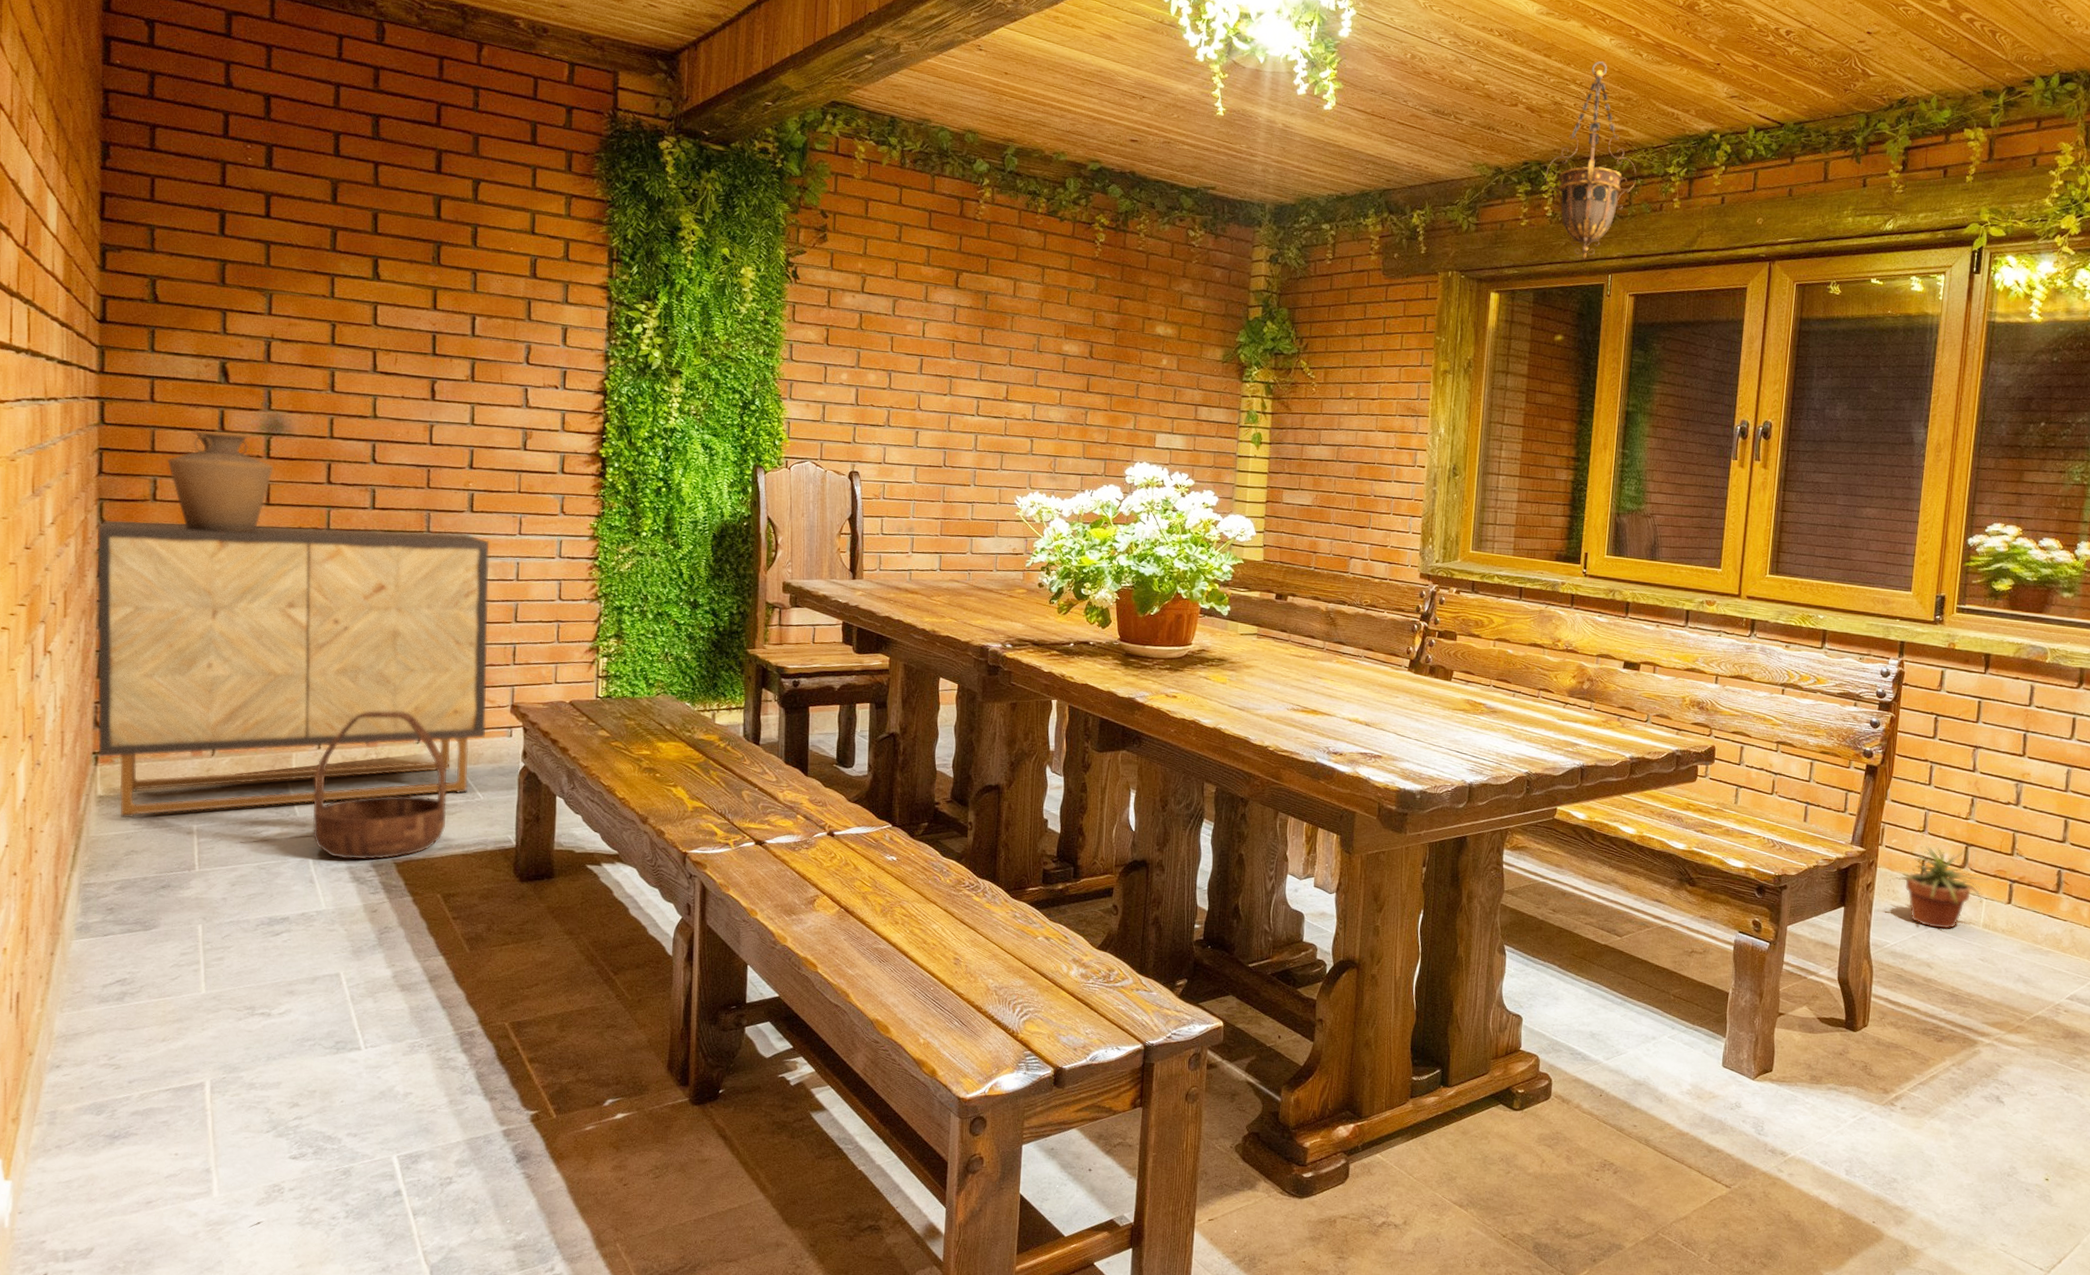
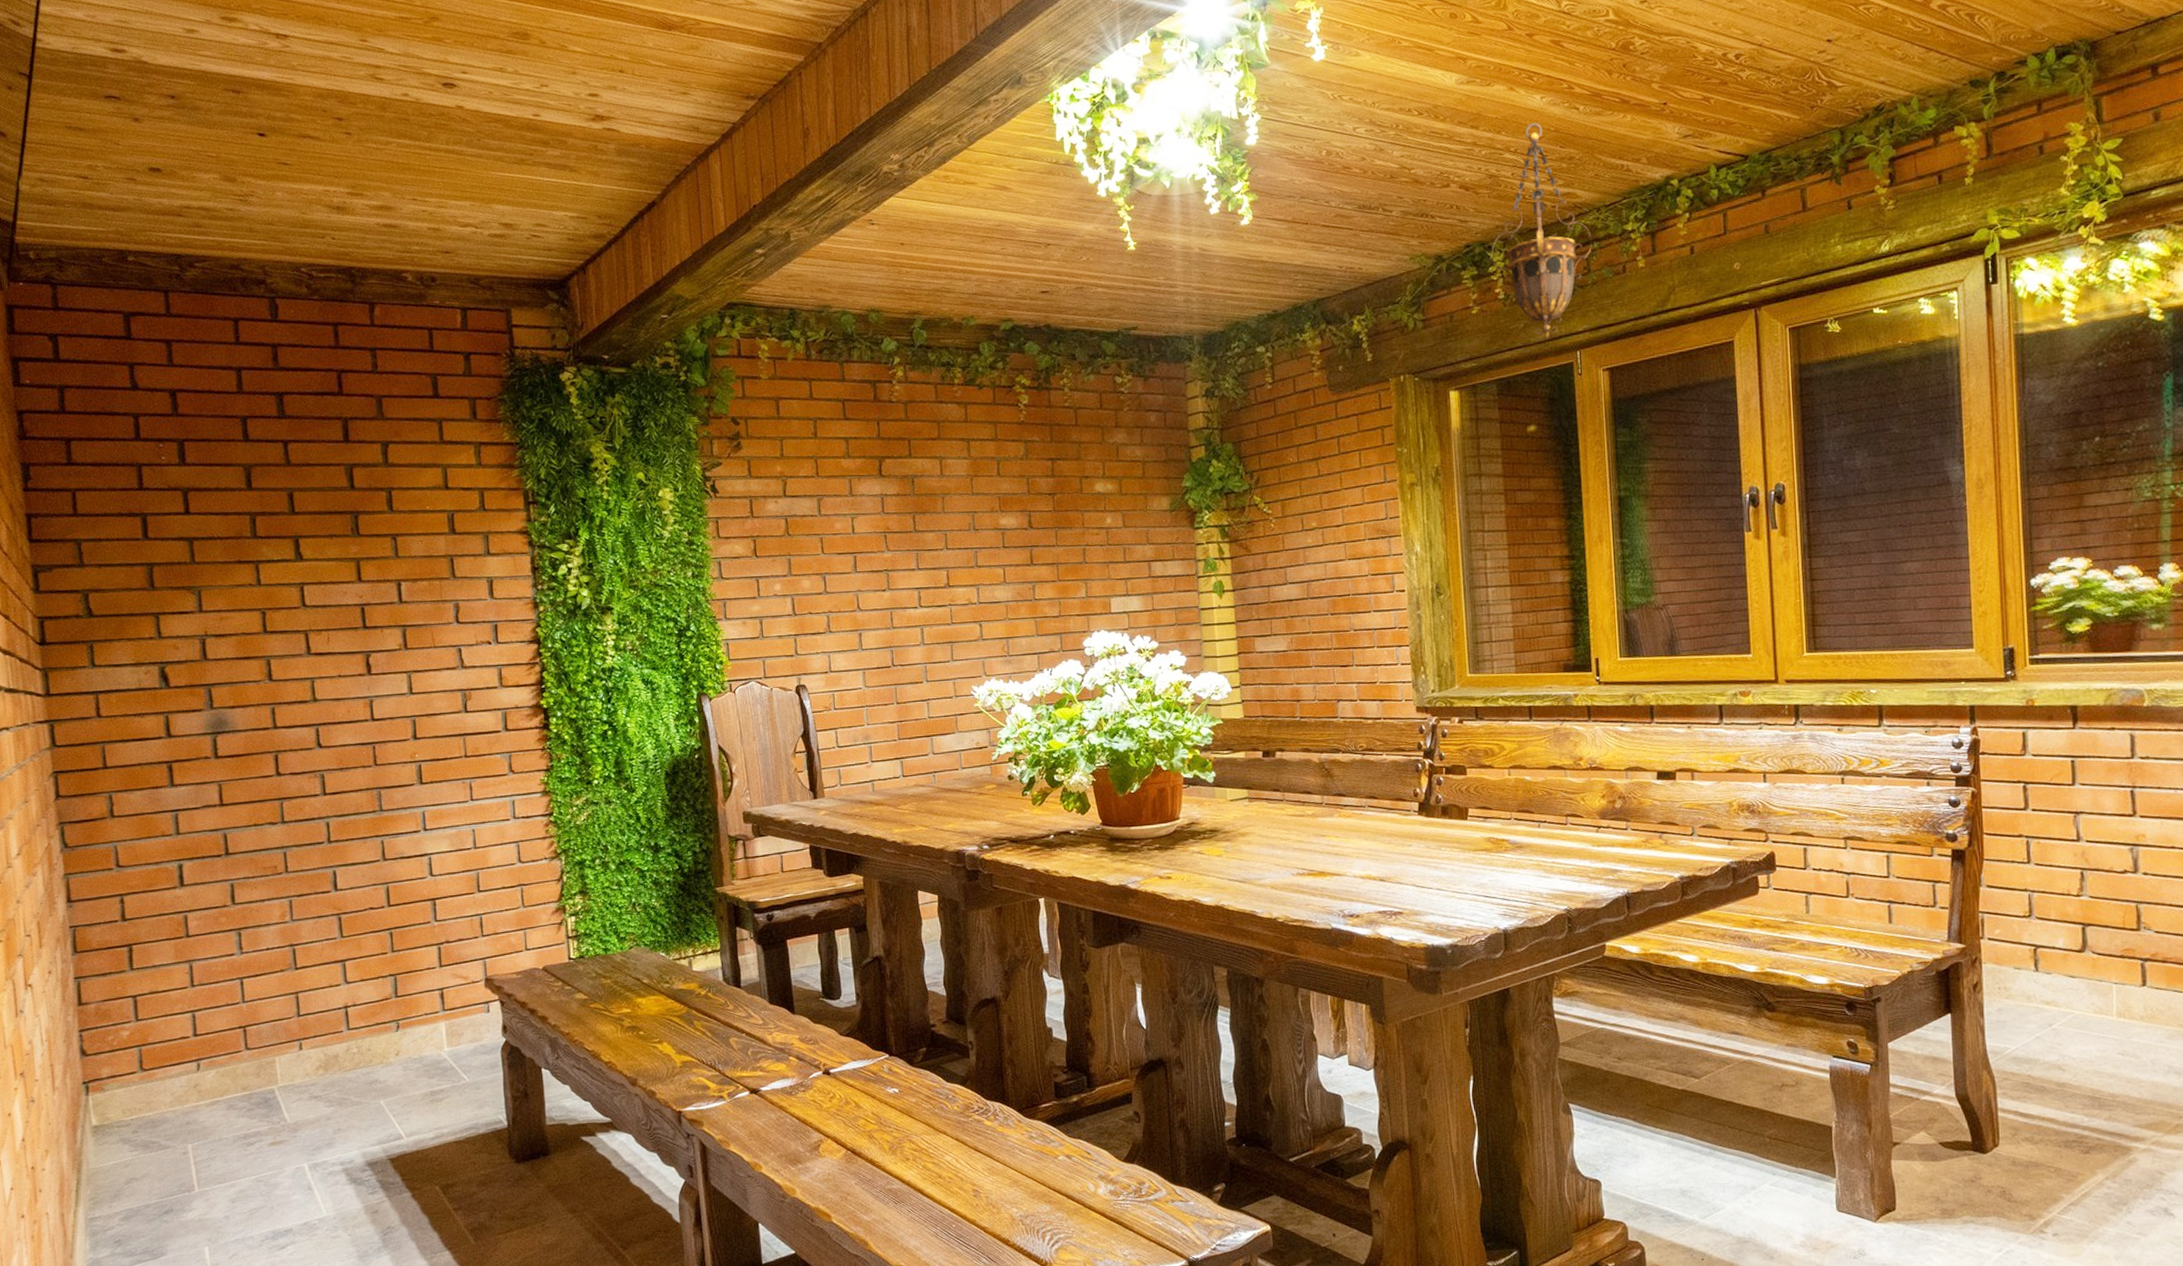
cabinet: present [97,519,490,818] -> none [62,807,463,1146]
vase: present [167,430,275,532] -> none [119,736,224,841]
basket: present [312,711,449,860] -> none [298,1000,436,1161]
potted plant: present [1890,846,1994,929] -> none [1999,930,2121,1025]

